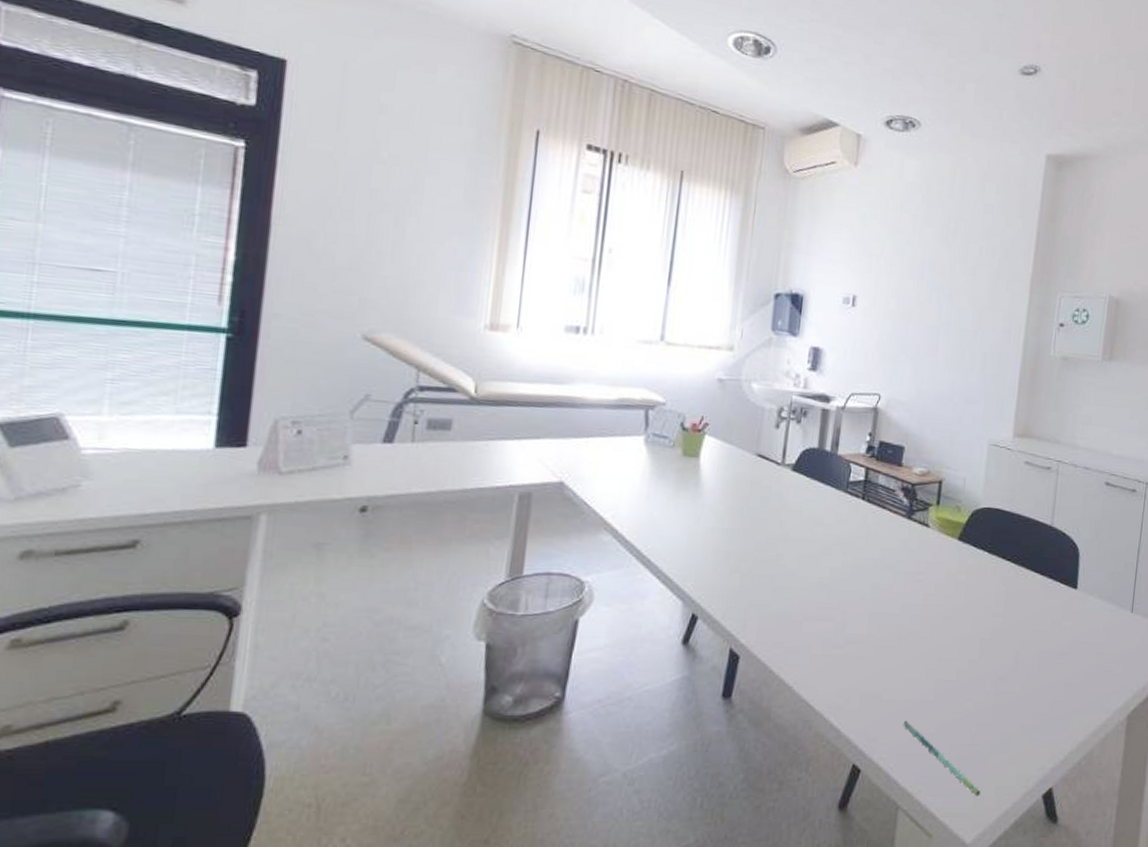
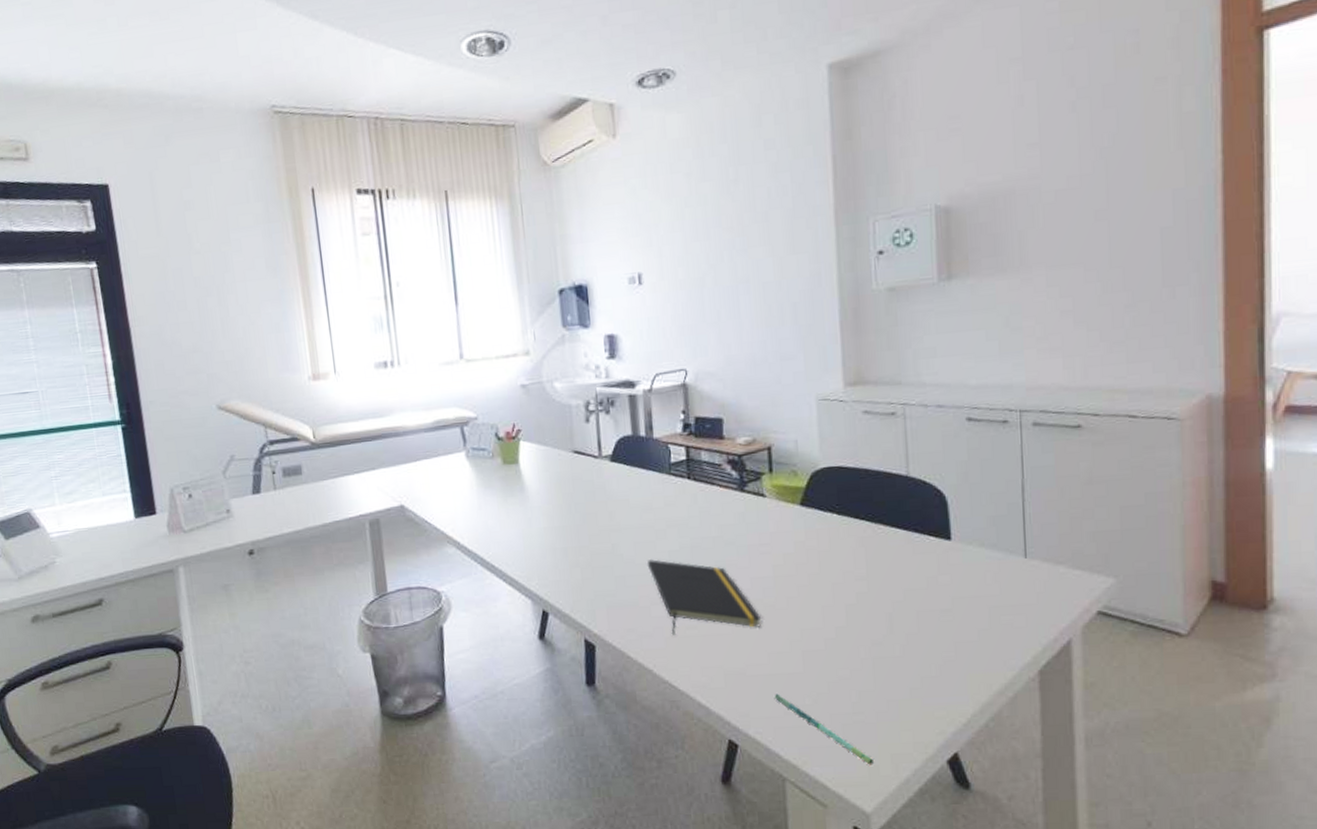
notepad: none [807,573,905,653] -> present [647,558,762,635]

